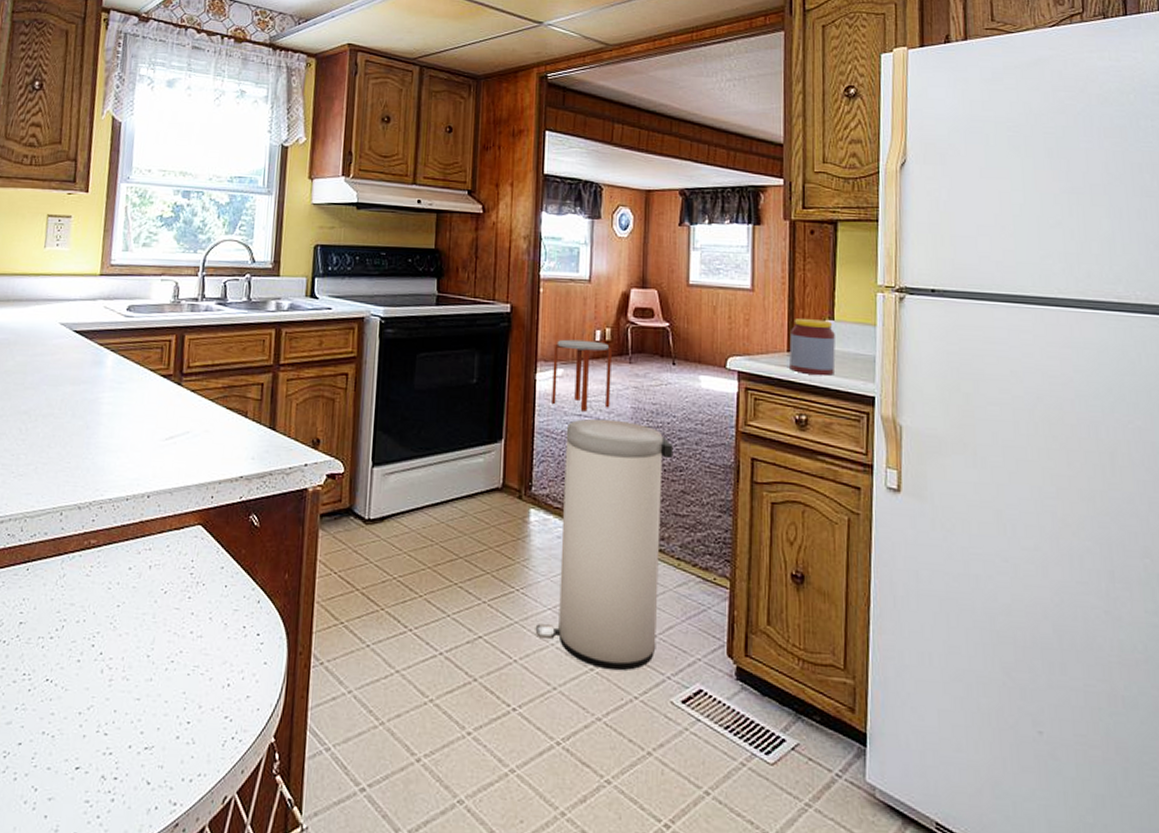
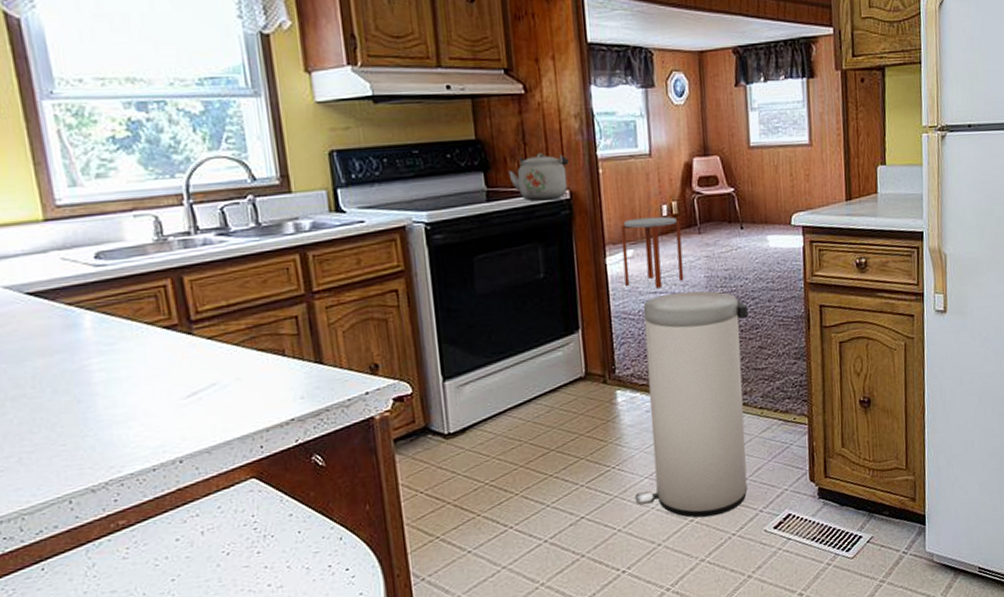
kettle: none [458,267,514,311] -> present [508,153,569,201]
jar: present [789,318,836,376] -> none [847,166,889,220]

